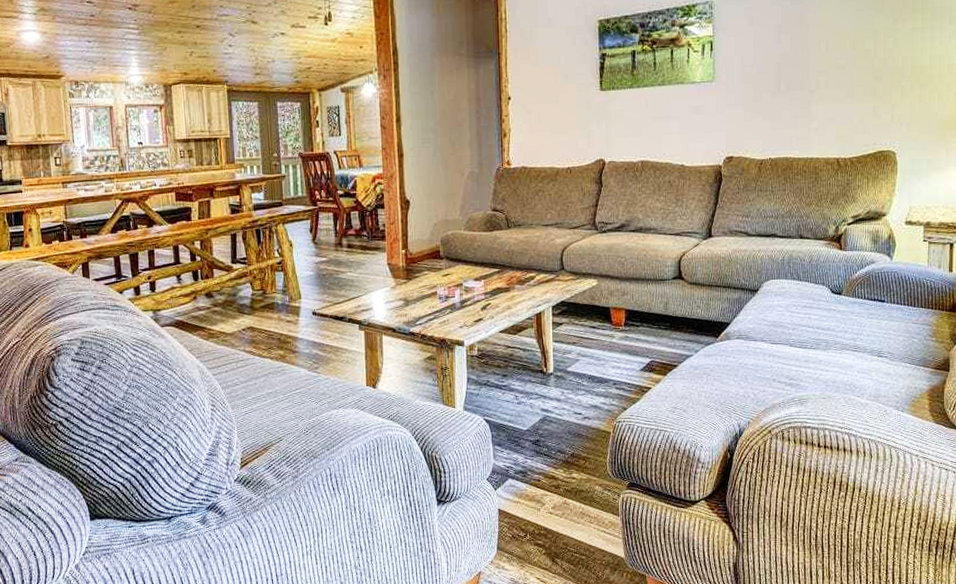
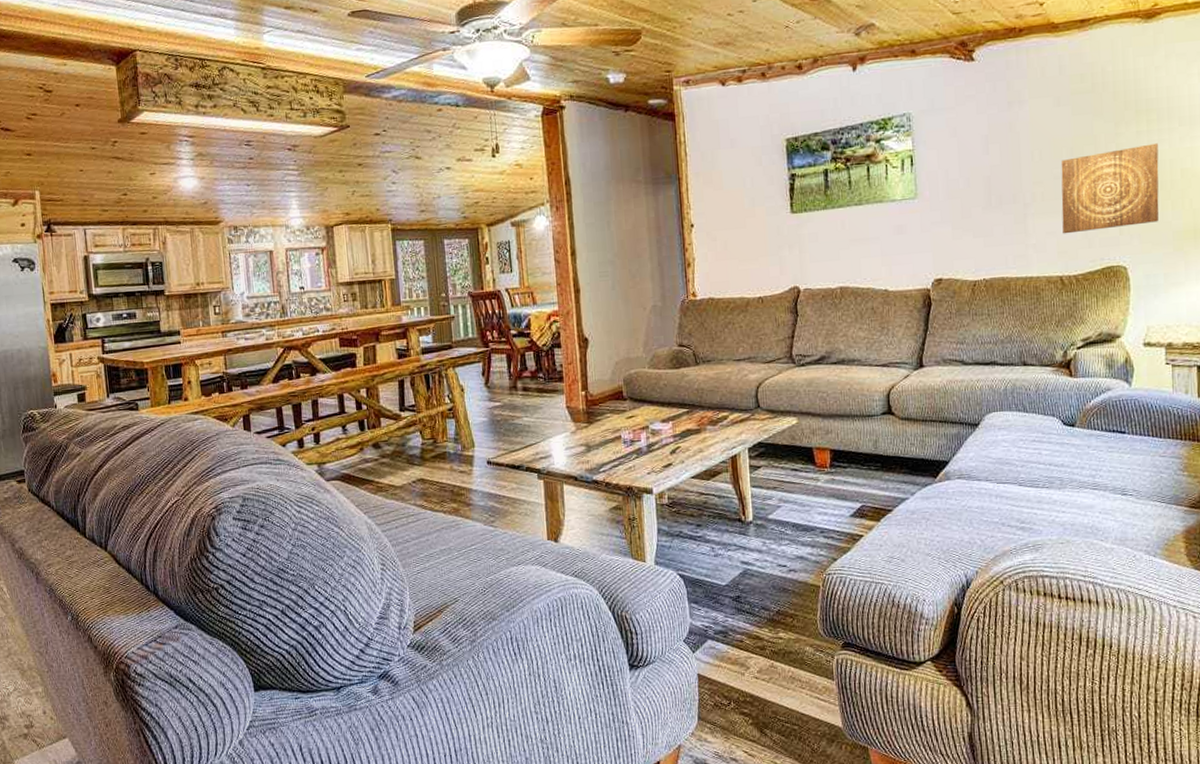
wall art: none [842,40,930,120] -> present [1061,143,1159,234]

